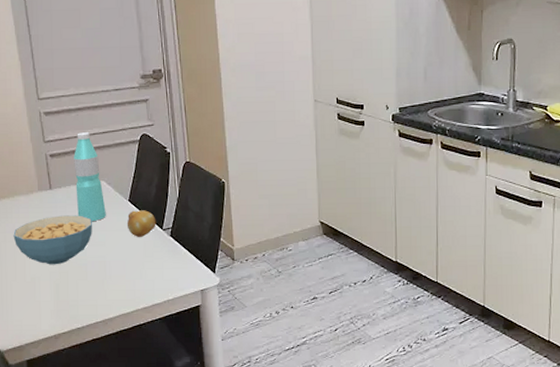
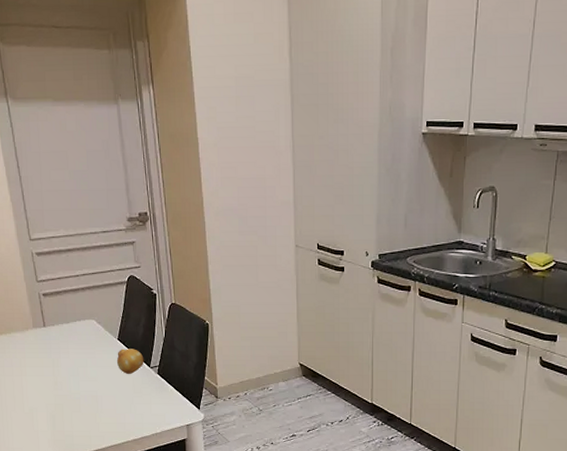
cereal bowl: present [13,215,92,265] -> none [11,352,84,398]
water bottle: present [74,132,106,222] -> none [65,273,97,359]

